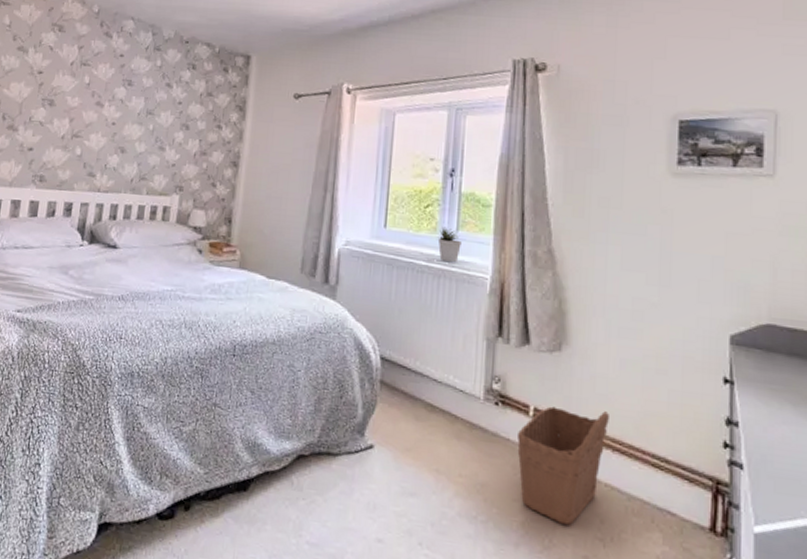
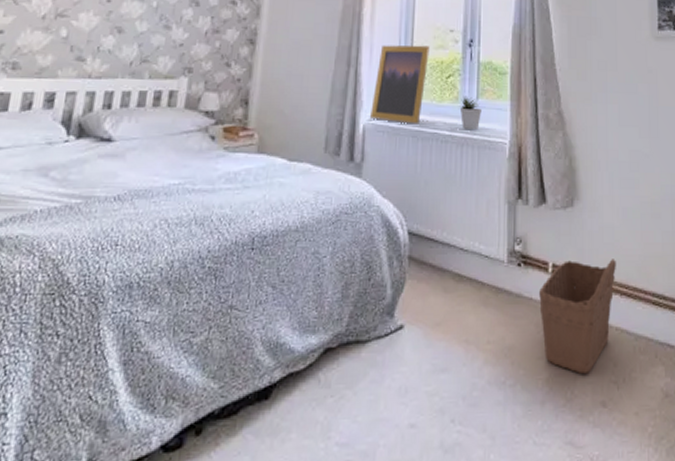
picture frame: none [346,171,408,253] -> present [370,45,430,124]

